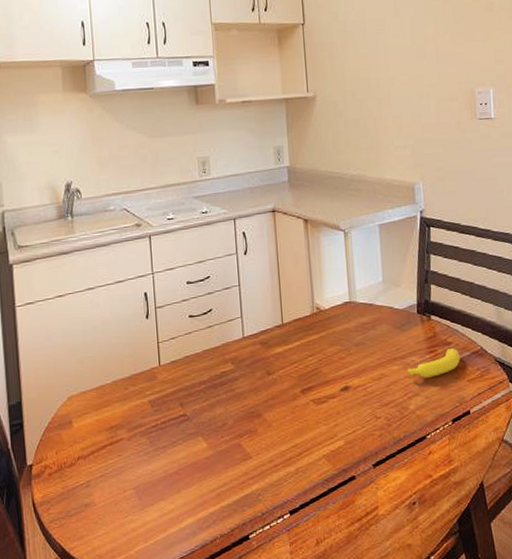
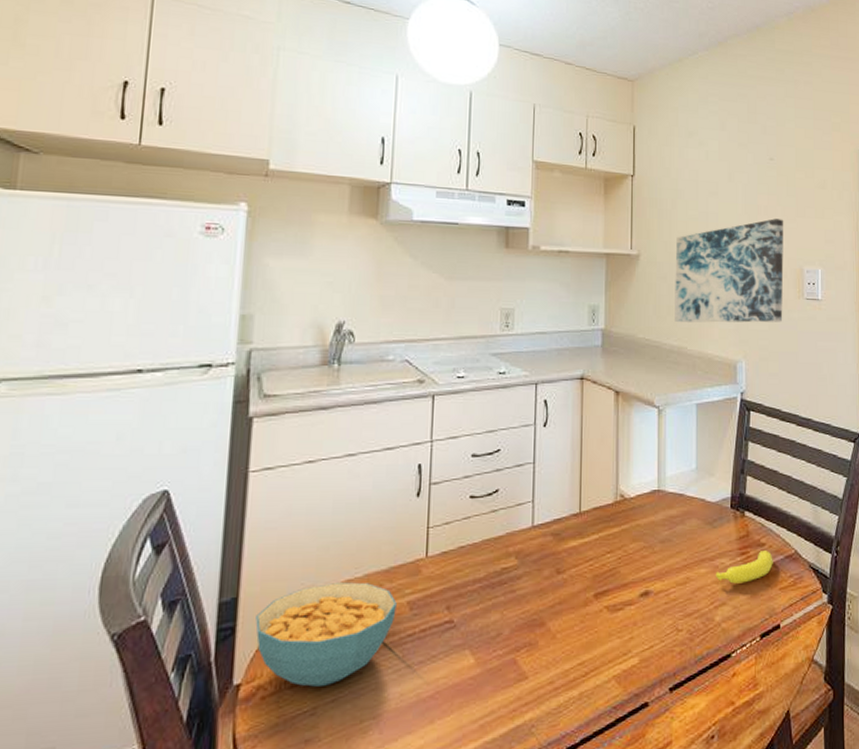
cereal bowl: none [36,387,141,466] -> present [255,582,397,687]
wall art: none [349,46,457,153] -> present [675,218,784,323]

